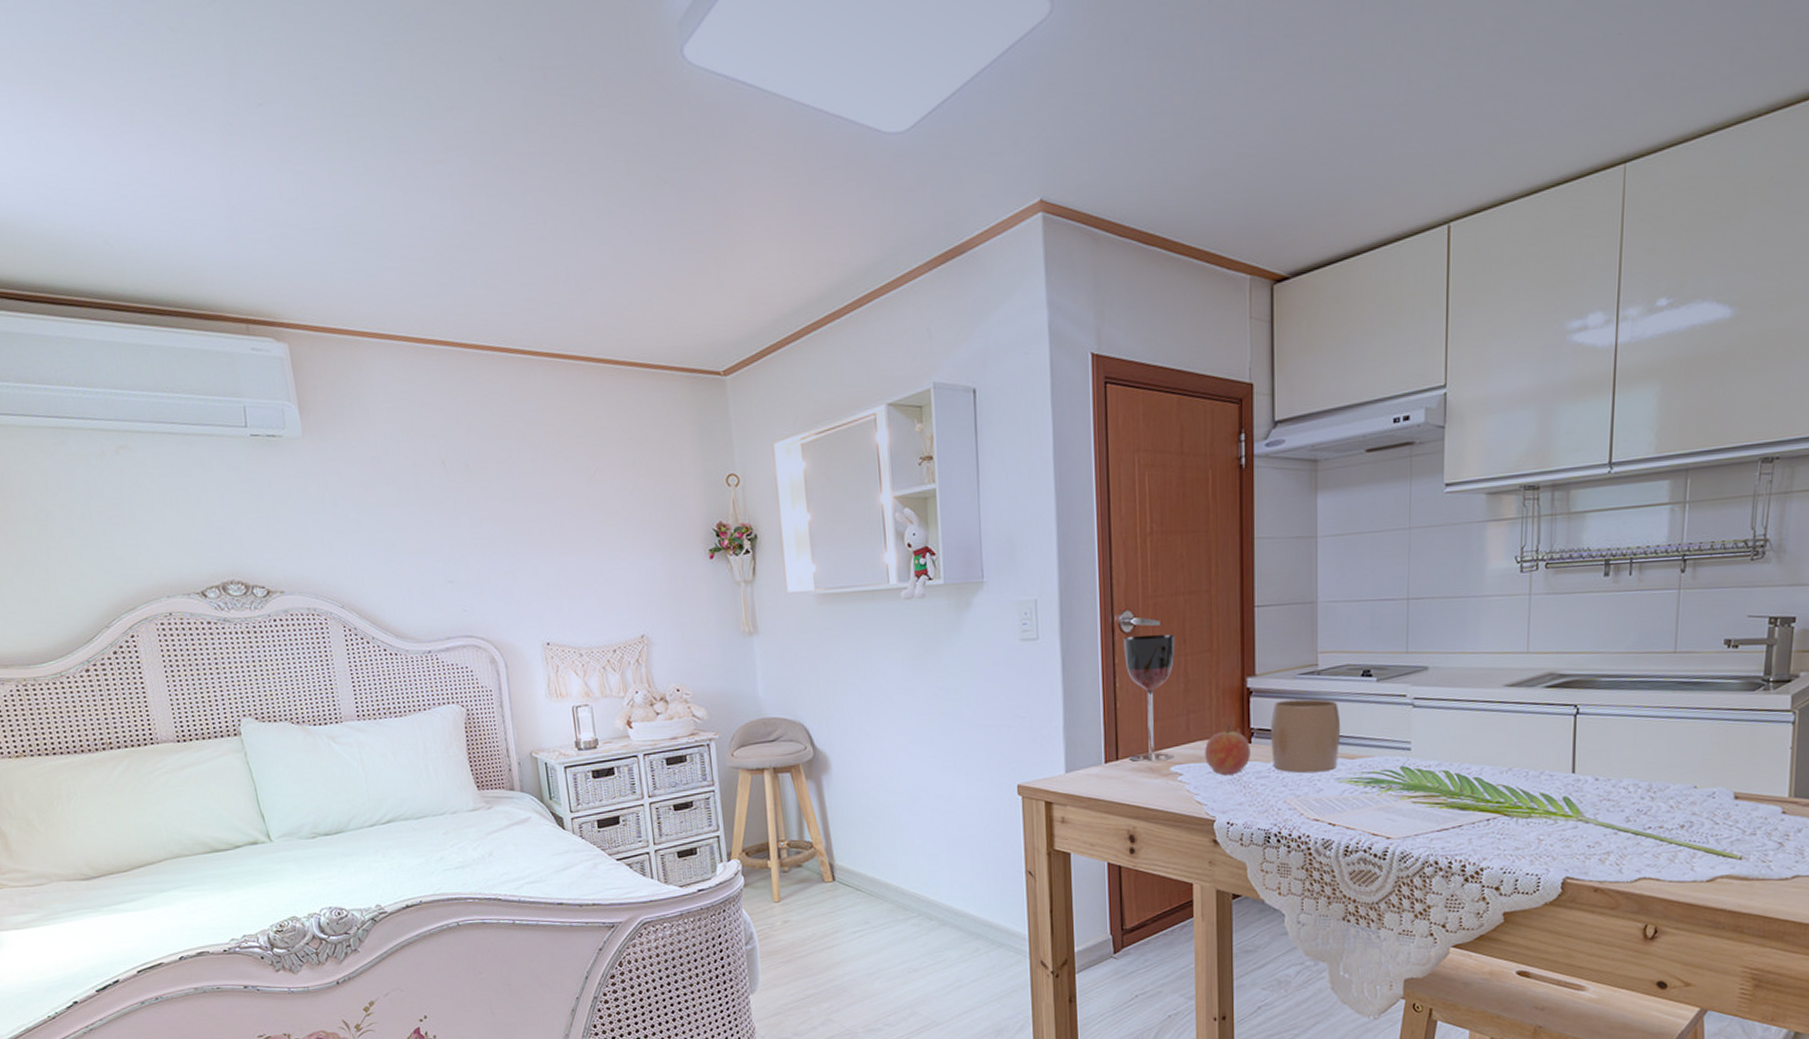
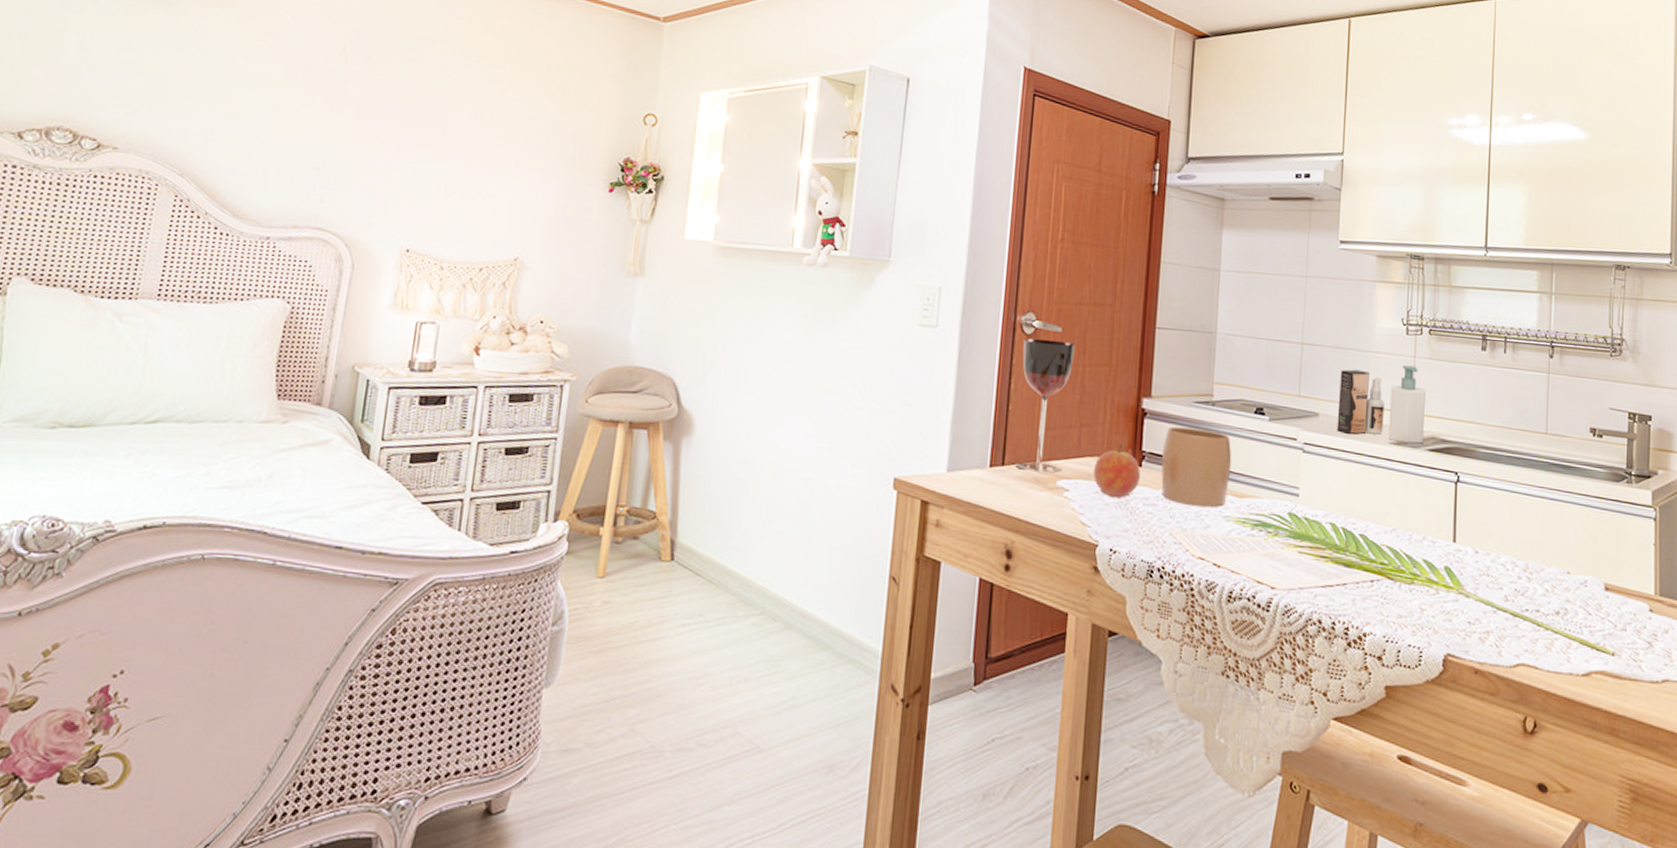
spray bottle: none [1448,616,1498,684] -> present [1337,369,1384,435]
soap bottle: none [1502,604,1542,684] -> present [1388,365,1426,444]

